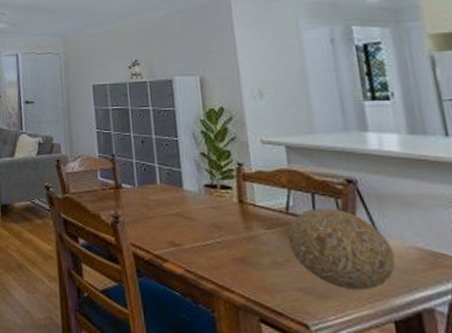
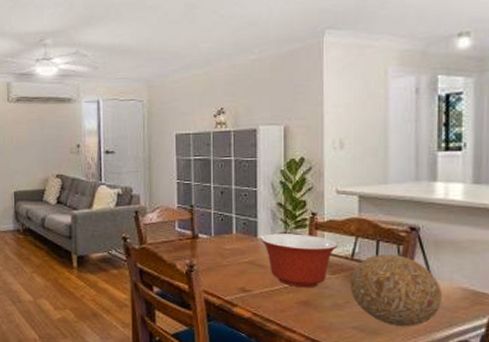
mixing bowl: none [185,184,270,244] -> present [259,233,338,288]

